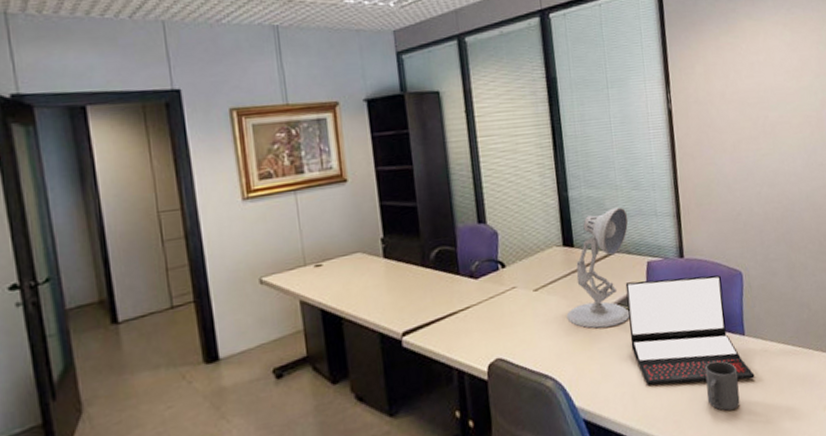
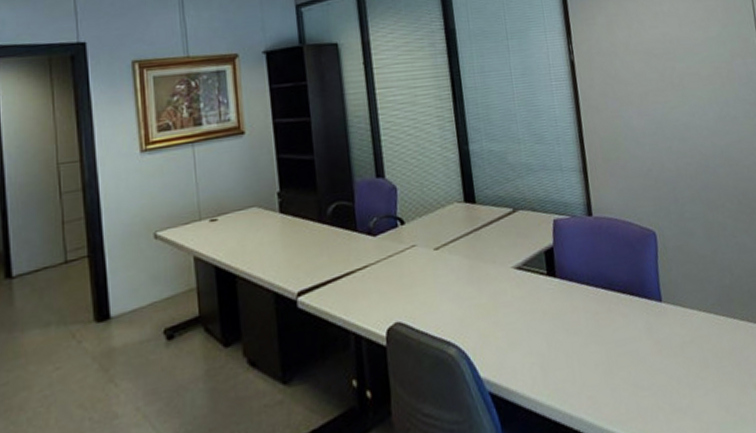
desk lamp: present [566,207,630,329] -> none [469,161,537,292]
laptop: present [625,275,755,386] -> none [530,235,676,356]
mug: present [704,360,740,411] -> none [619,329,661,387]

